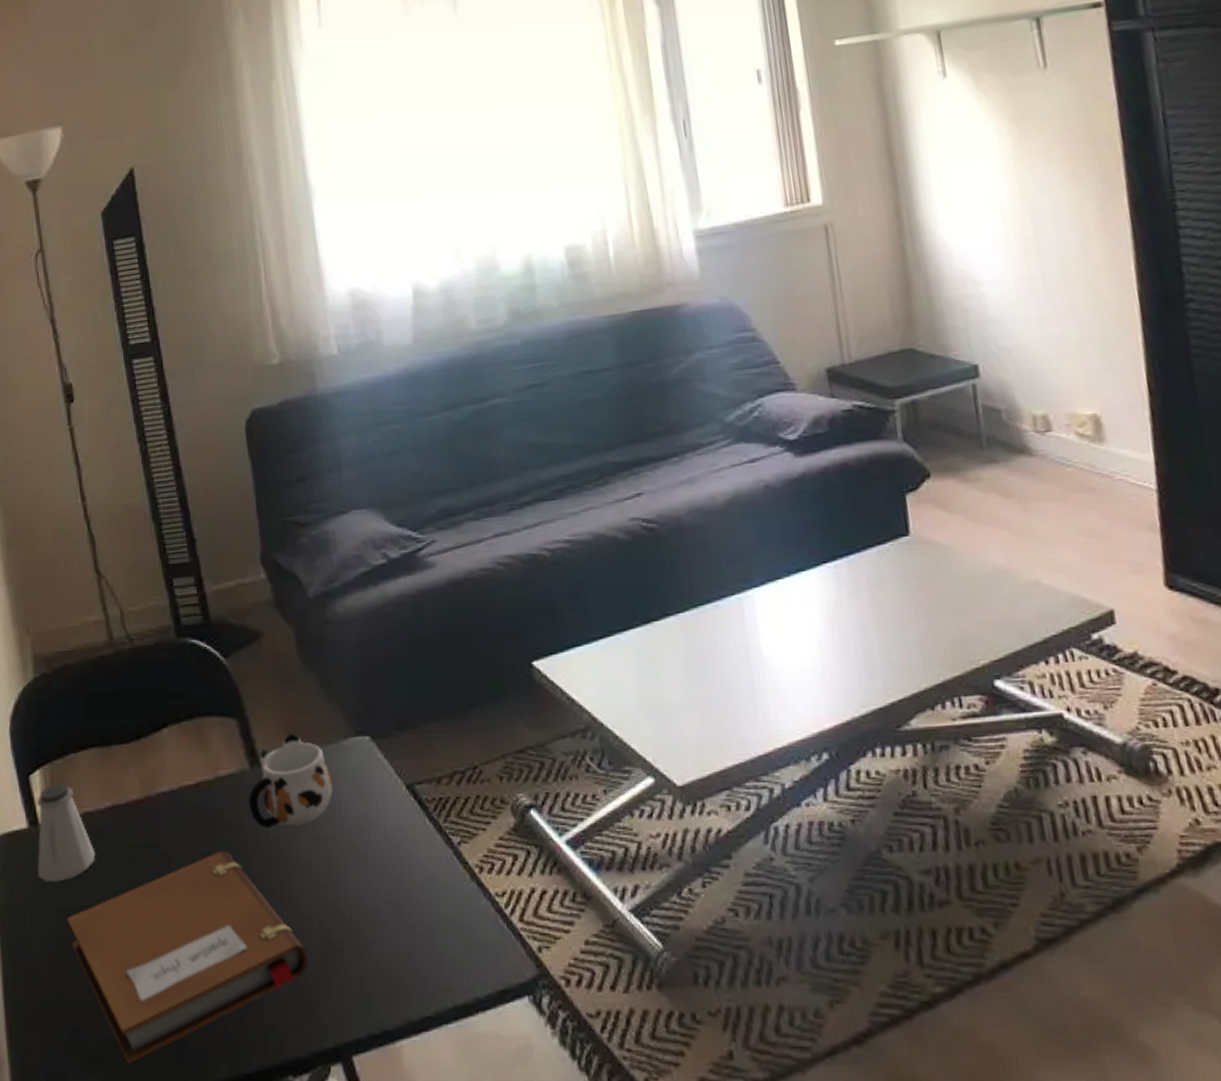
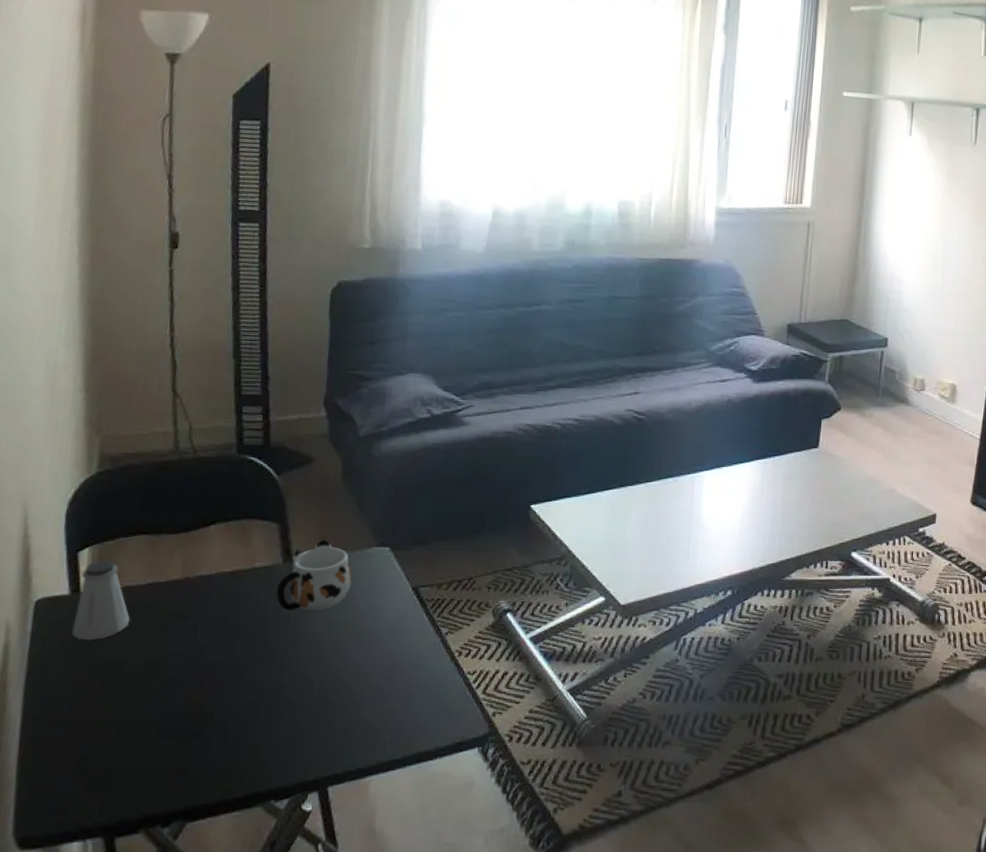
notebook: present [67,850,308,1064] -> none [93,625,305,788]

